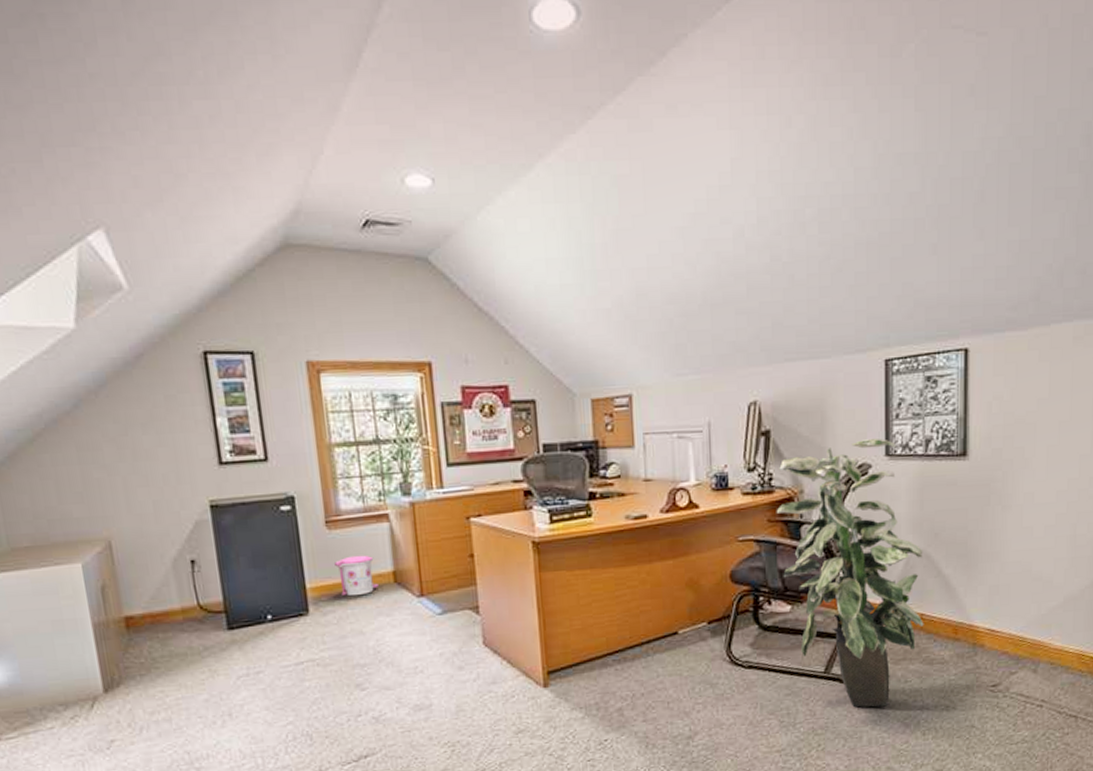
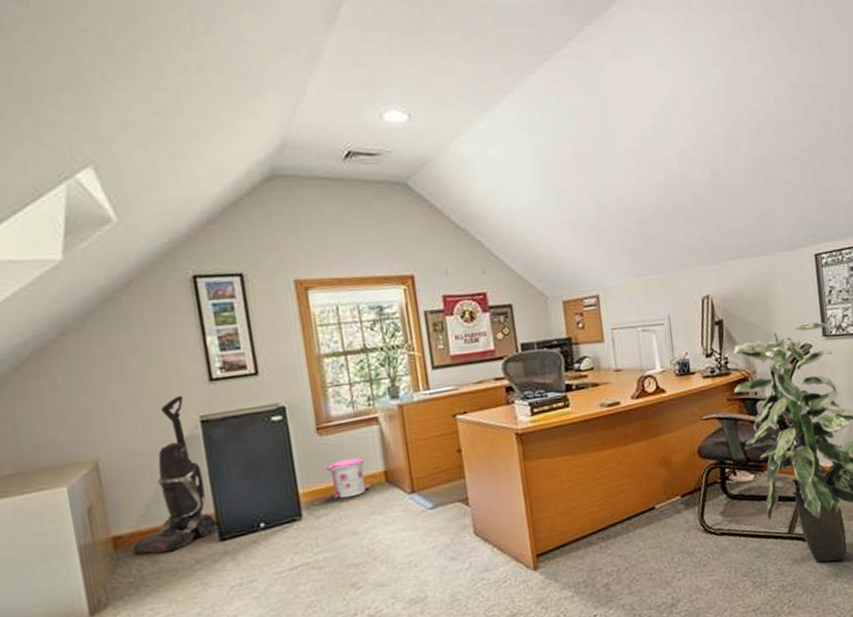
vacuum cleaner: none [143,478,224,637] -> present [132,396,216,555]

